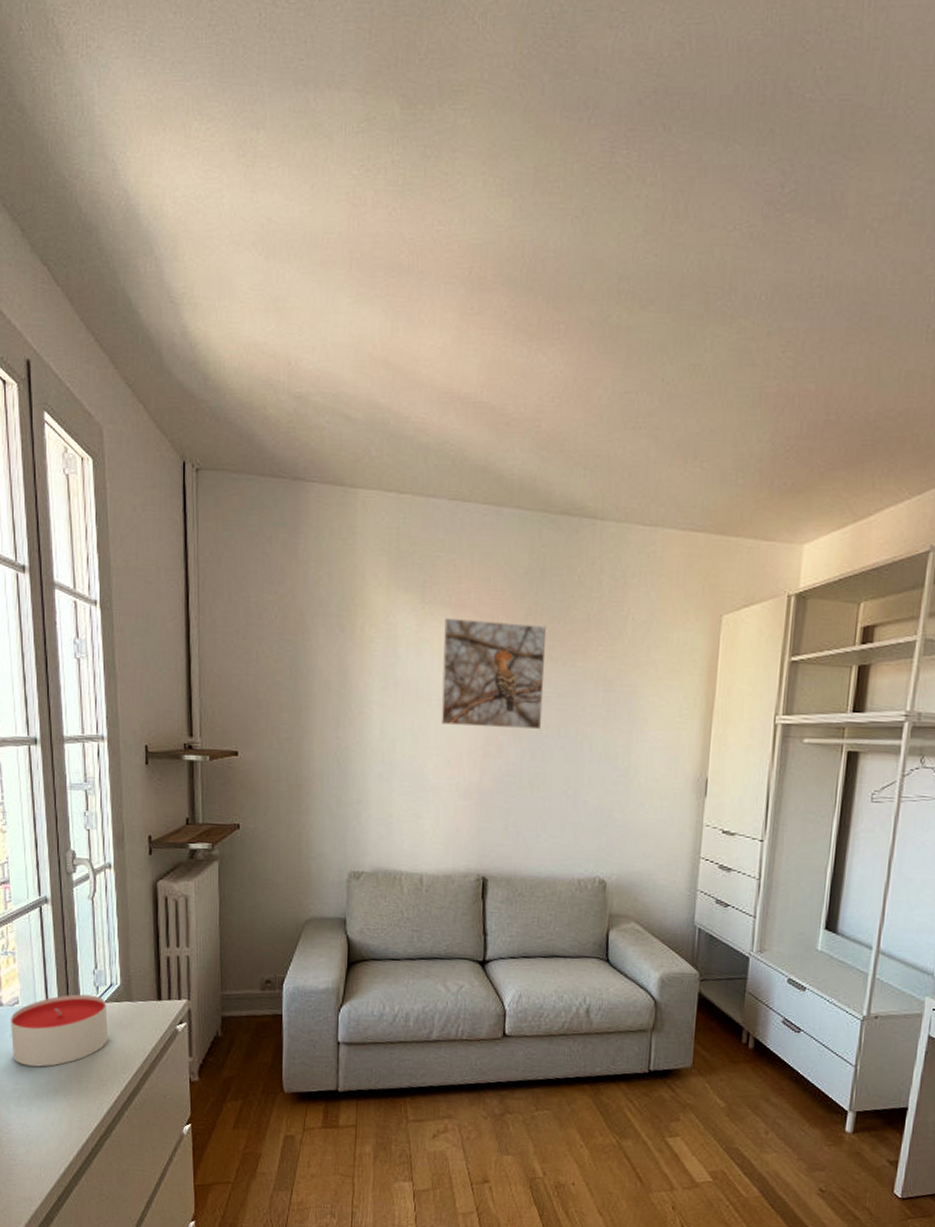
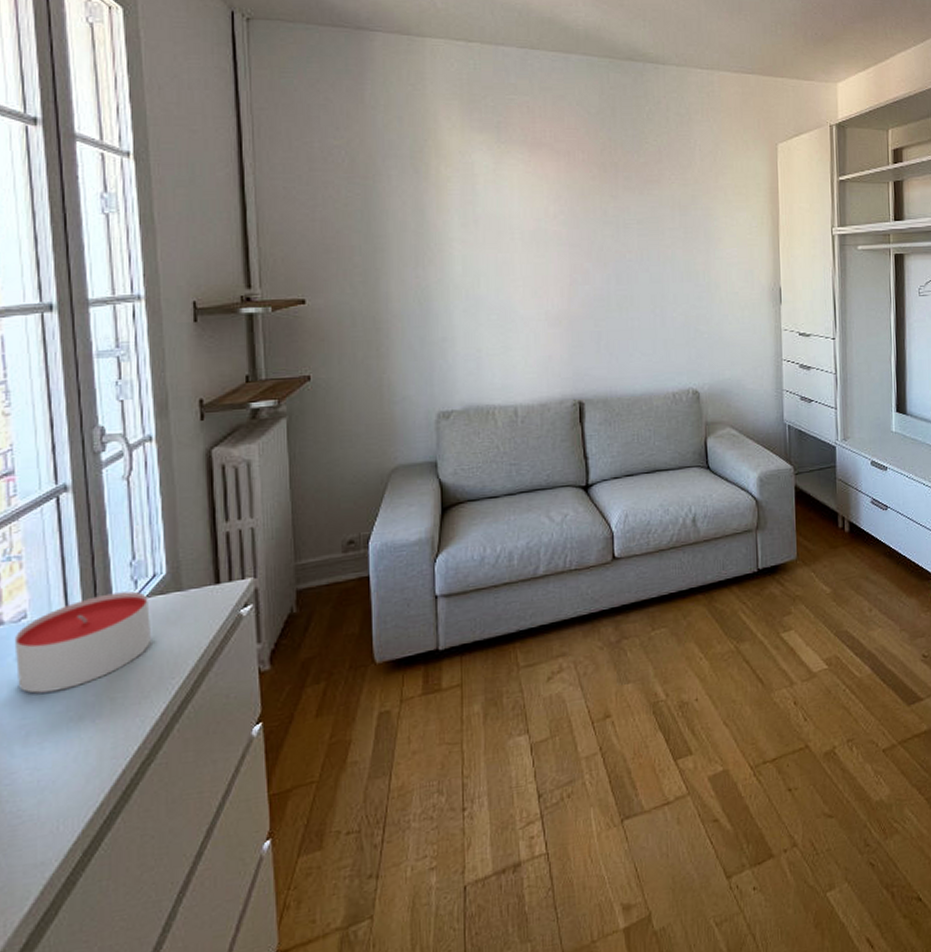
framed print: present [440,617,547,730] -> none [522,155,625,257]

